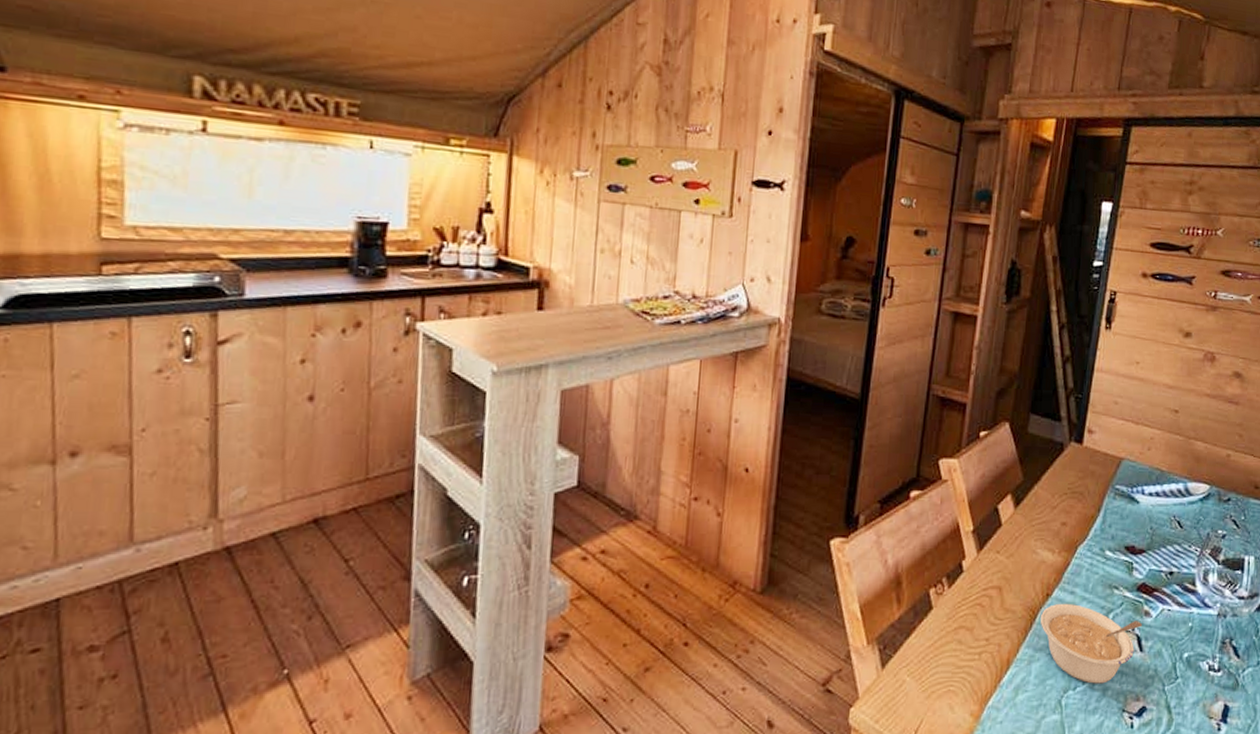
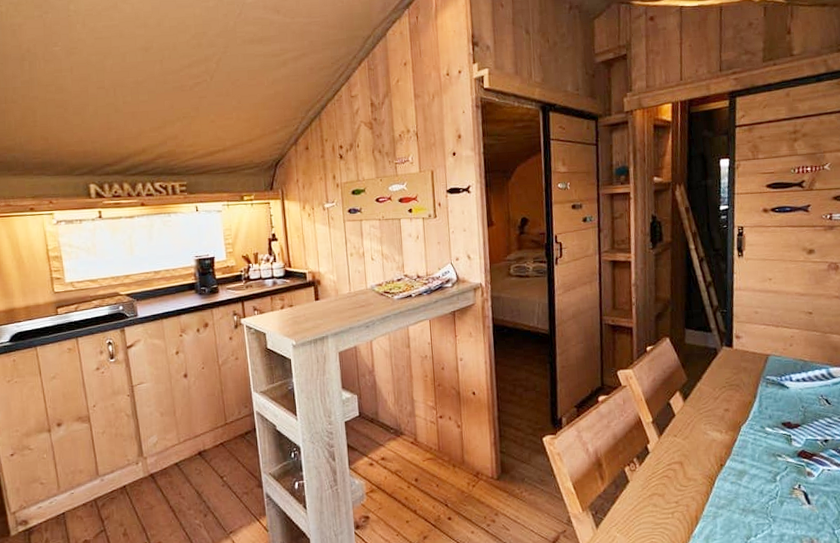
legume: present [1040,603,1143,684] -> none [717,470,808,532]

